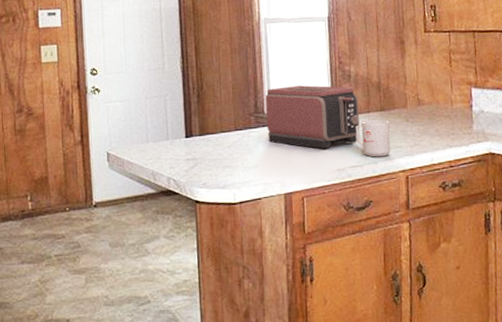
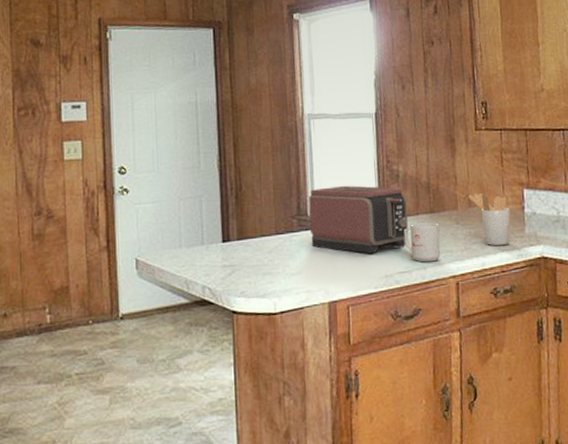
utensil holder: none [418,92,459,142] -> present [468,193,511,246]

